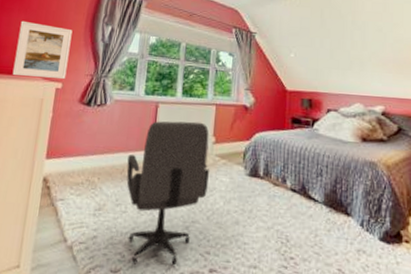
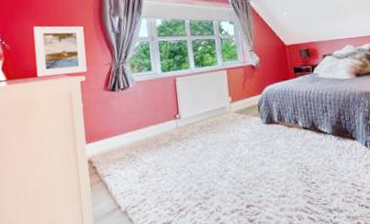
office chair: present [126,121,210,265] -> none [158,86,233,215]

